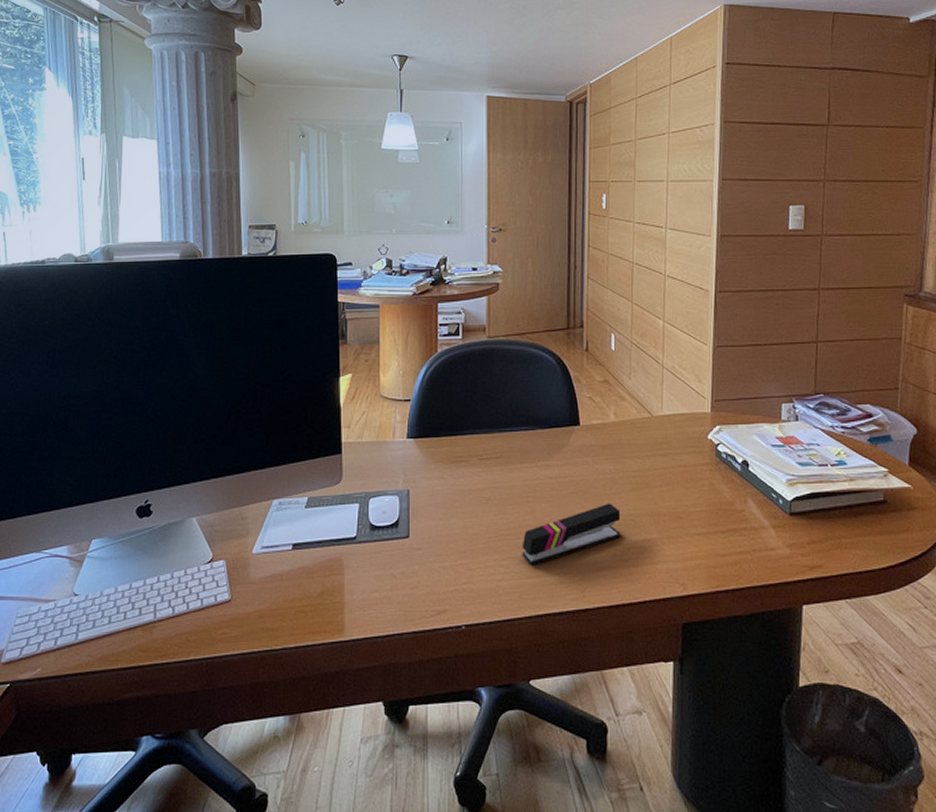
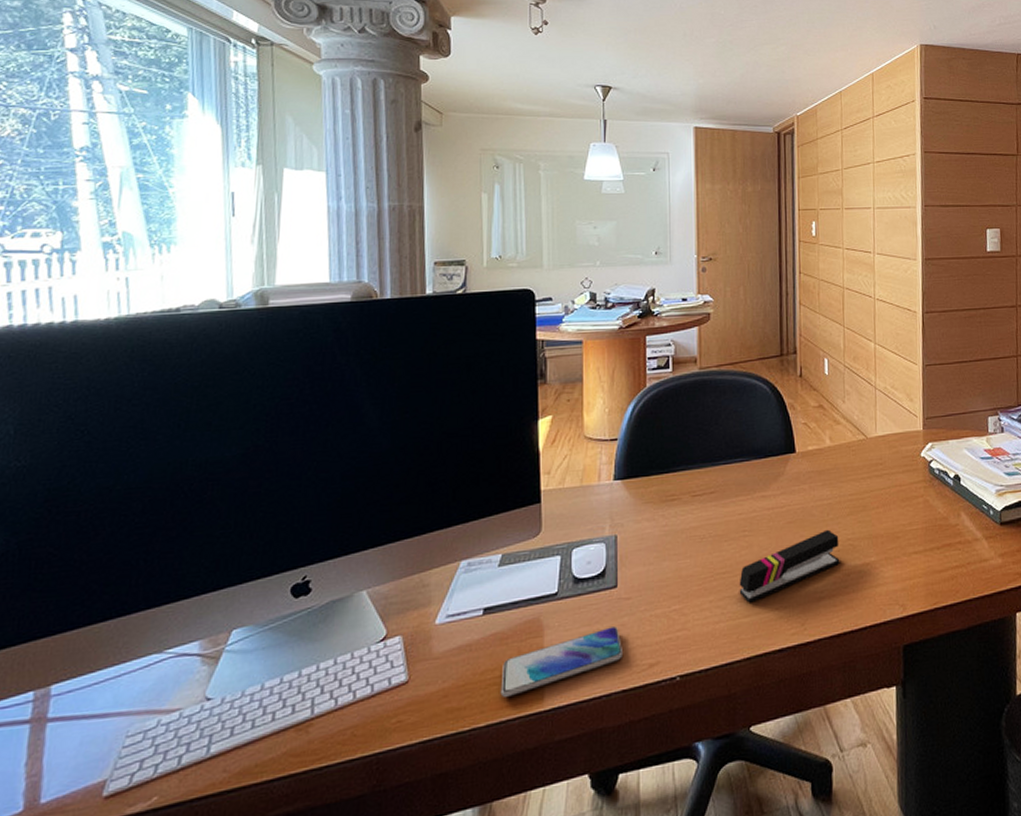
smartphone: none [307,573,413,624] -> present [500,626,622,697]

